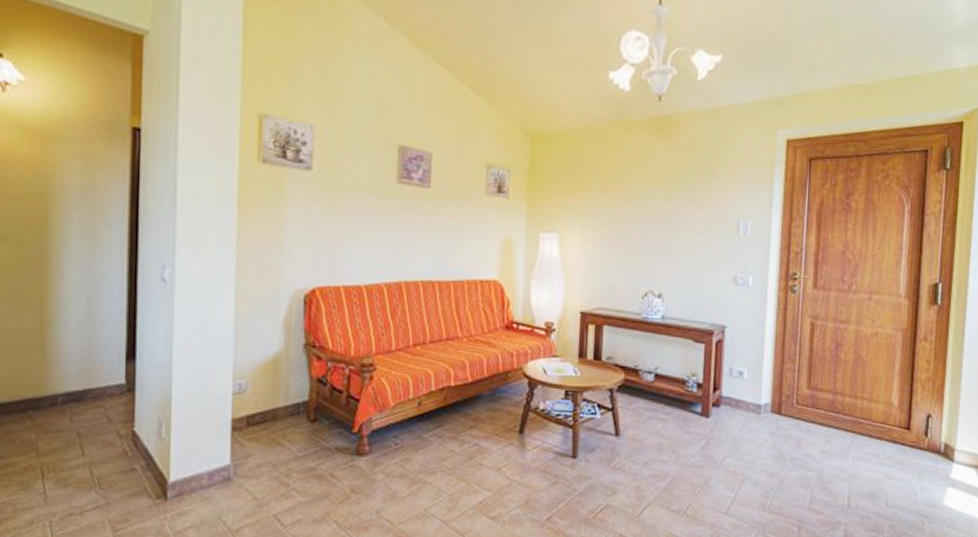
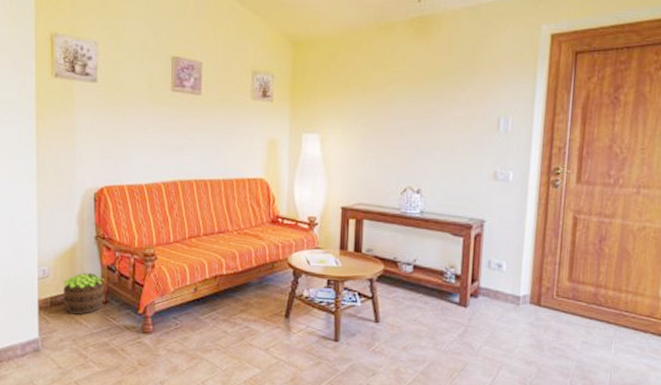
potted plant: none [262,387,314,435] -> present [62,273,105,315]

